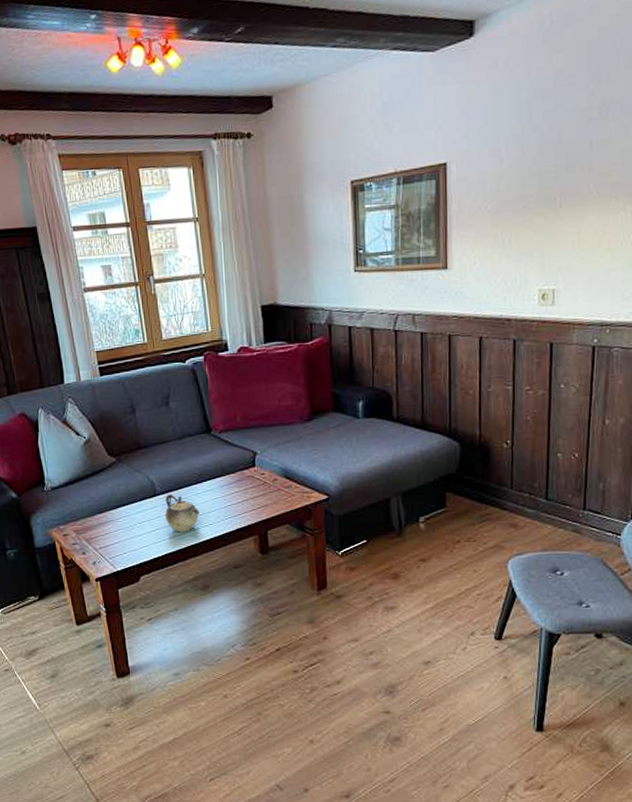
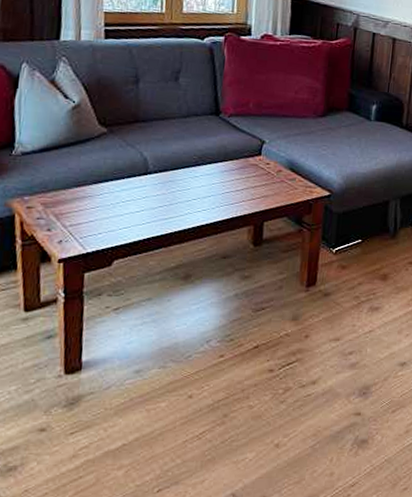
teapot: present [164,494,199,532] -> none [153,174,194,216]

